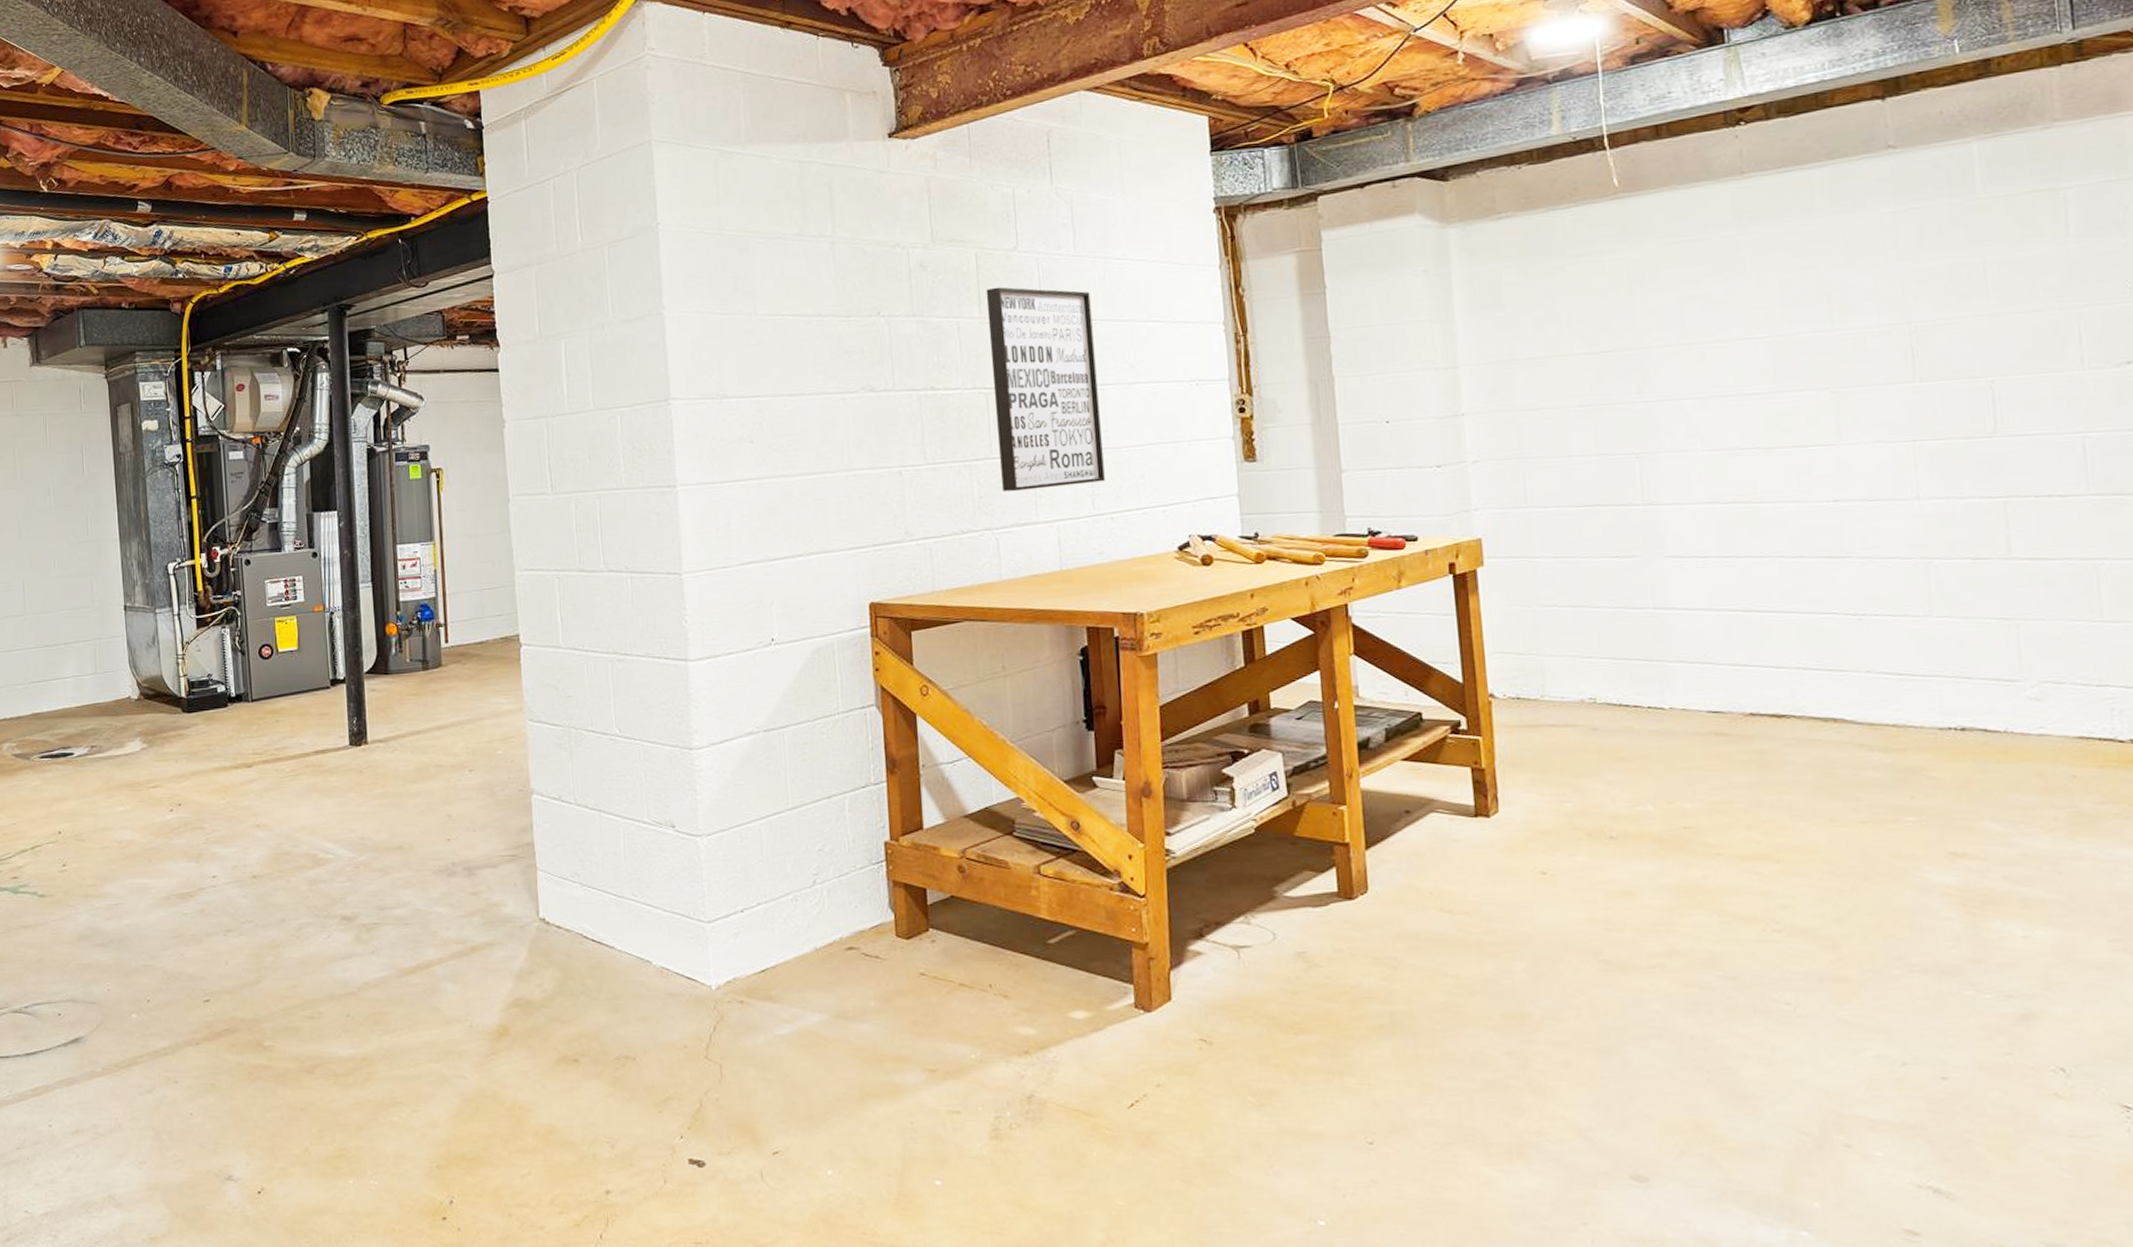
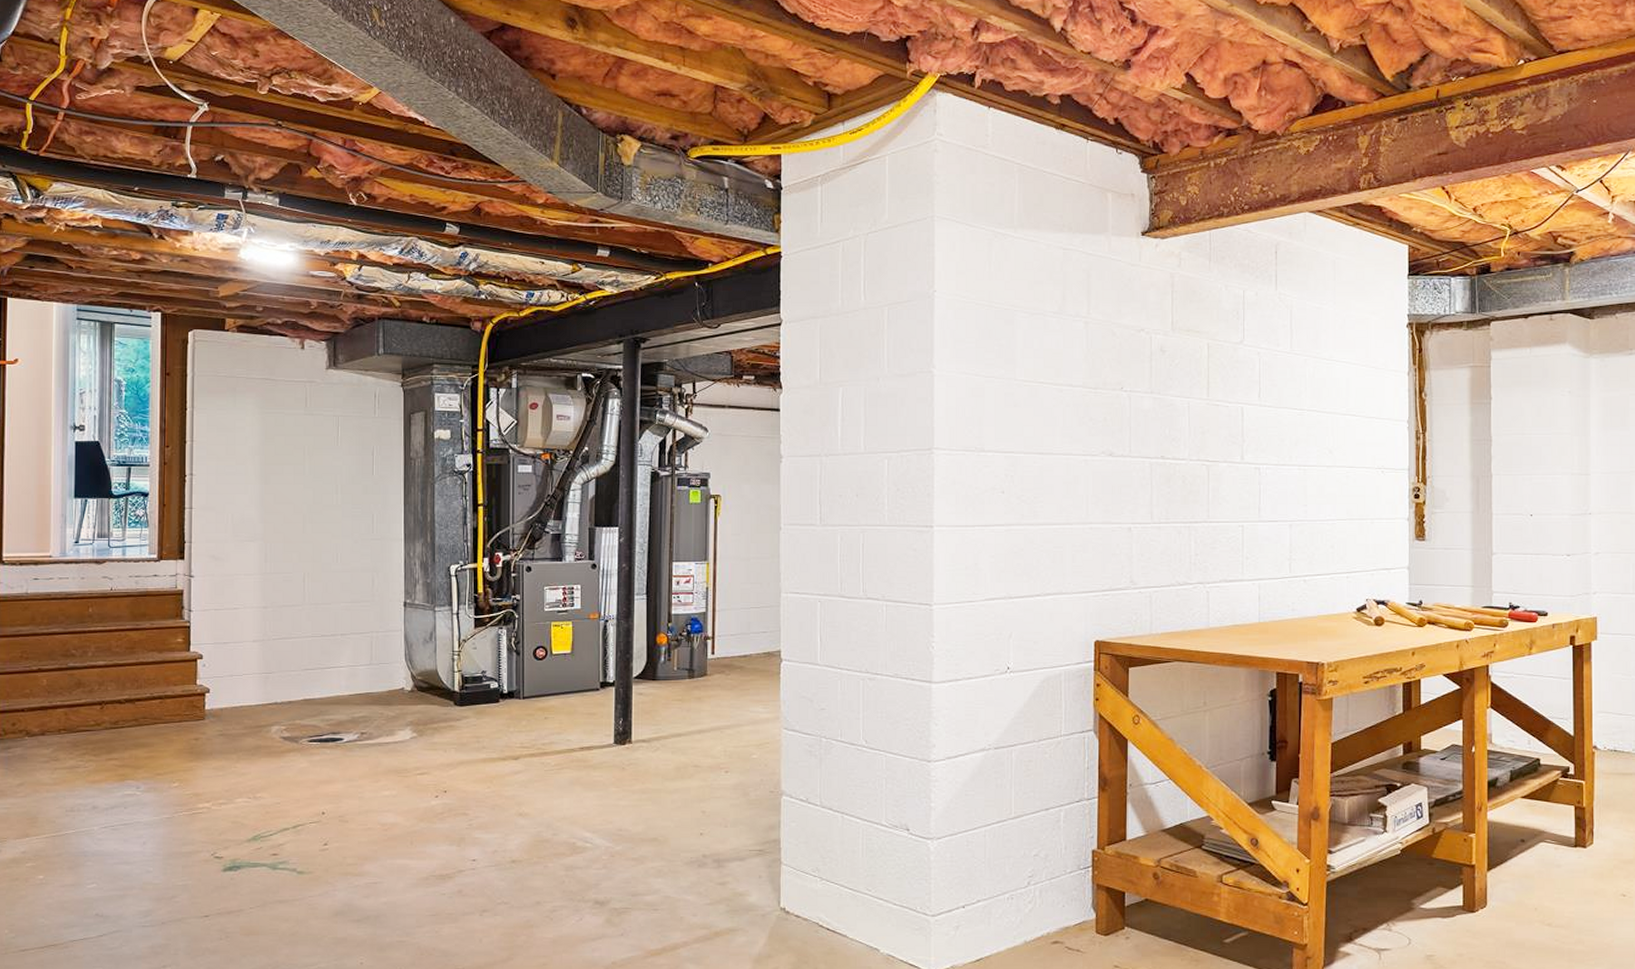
wall art: present [985,286,1105,492] -> none [1214,374,1301,552]

